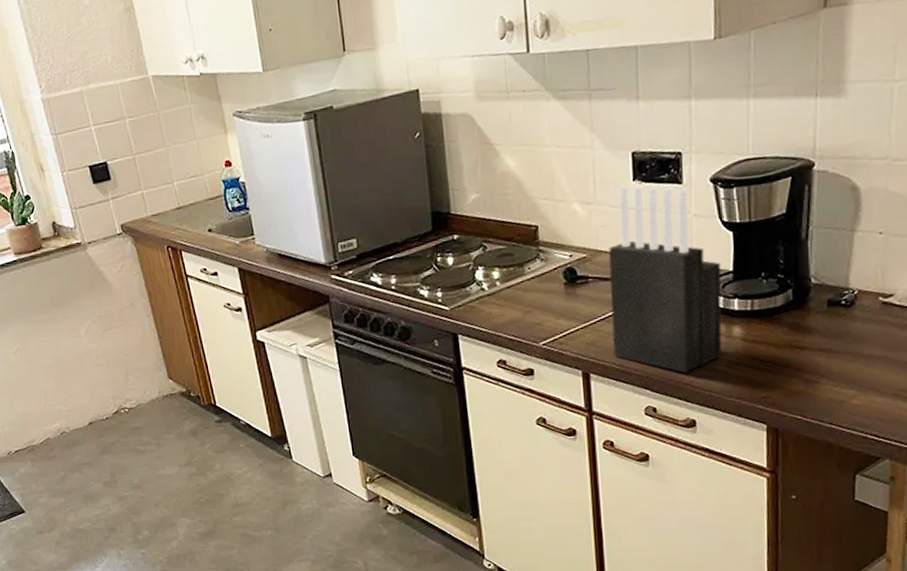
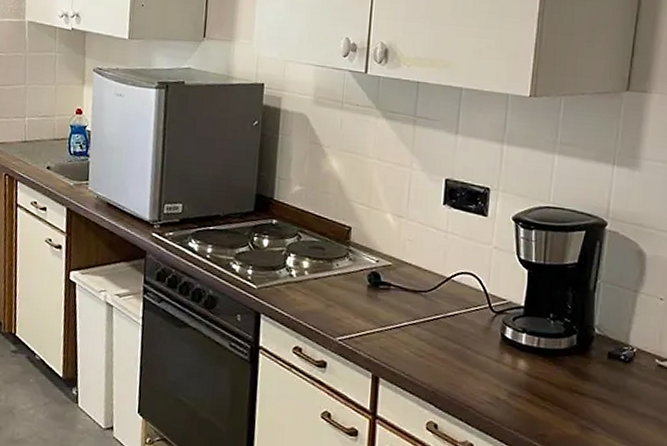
knife block: present [608,185,722,373] -> none [404,207,514,396]

